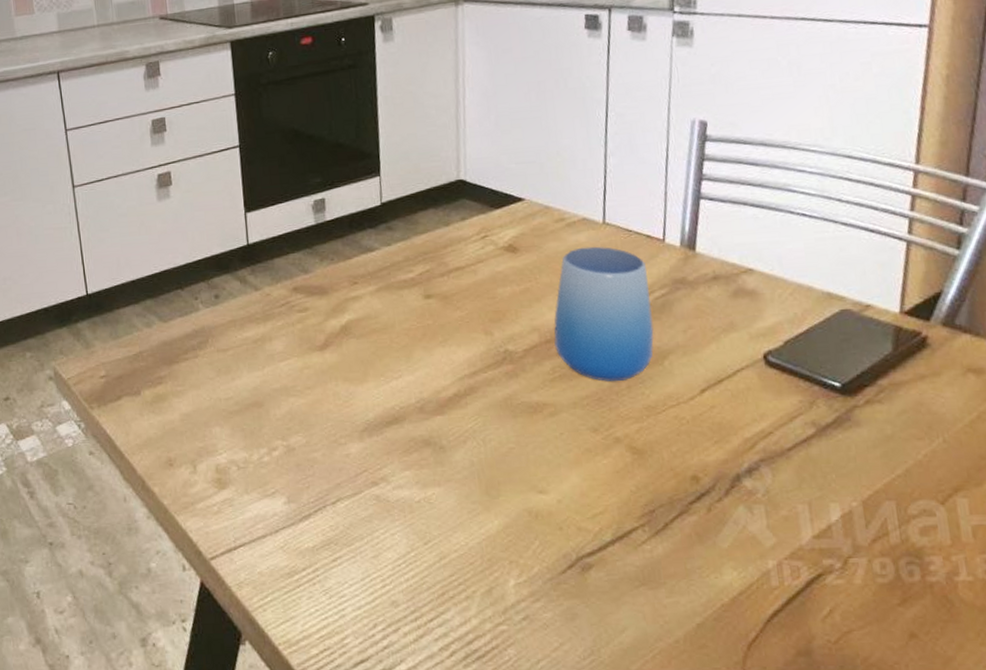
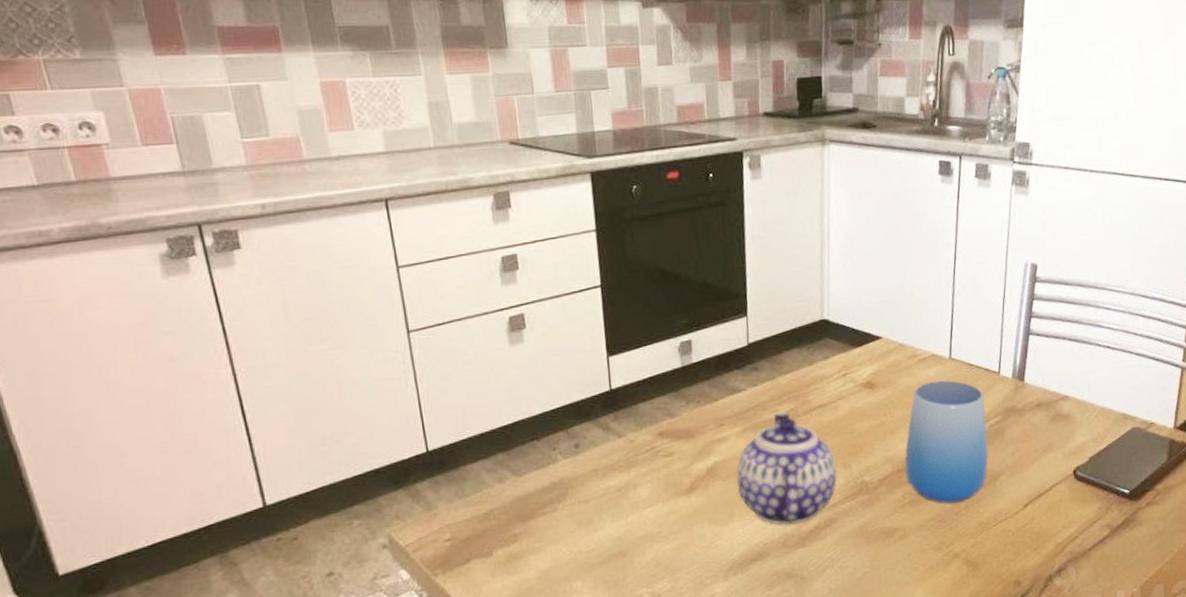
teapot: none [370,272,478,390] -> present [736,411,838,526]

